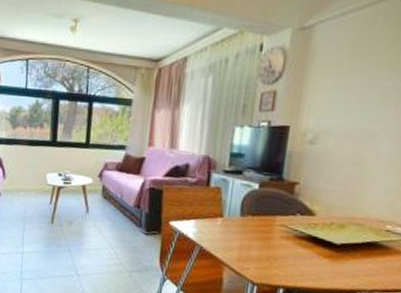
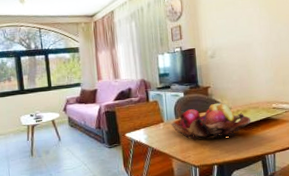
fruit basket: none [231,206,349,256] -> present [170,102,251,140]

